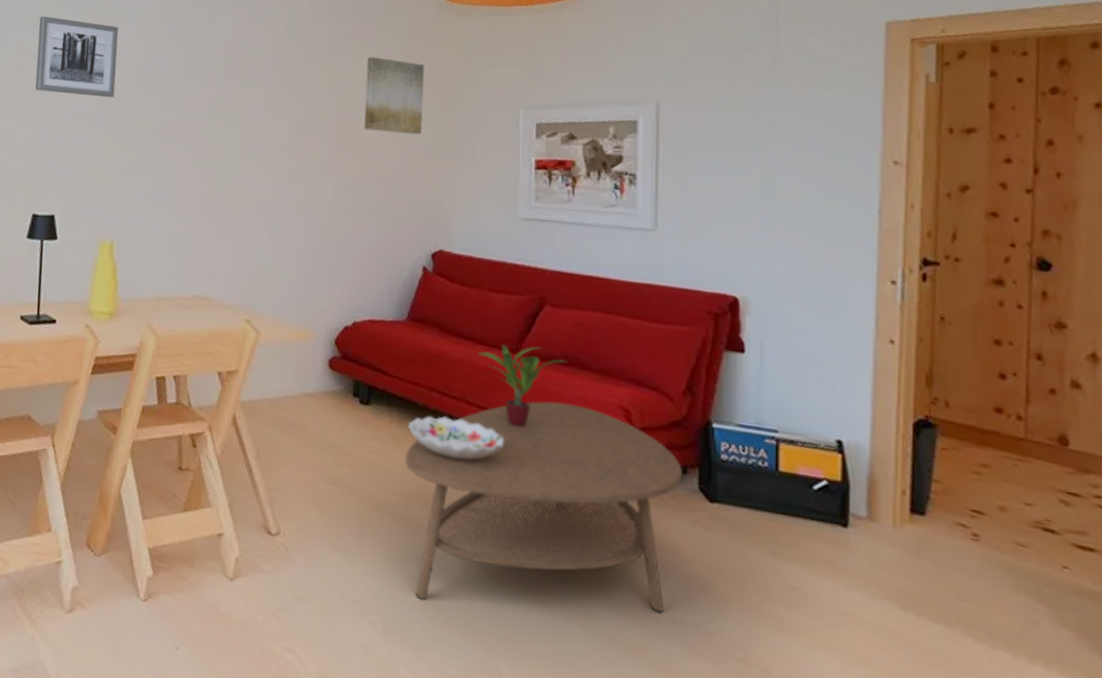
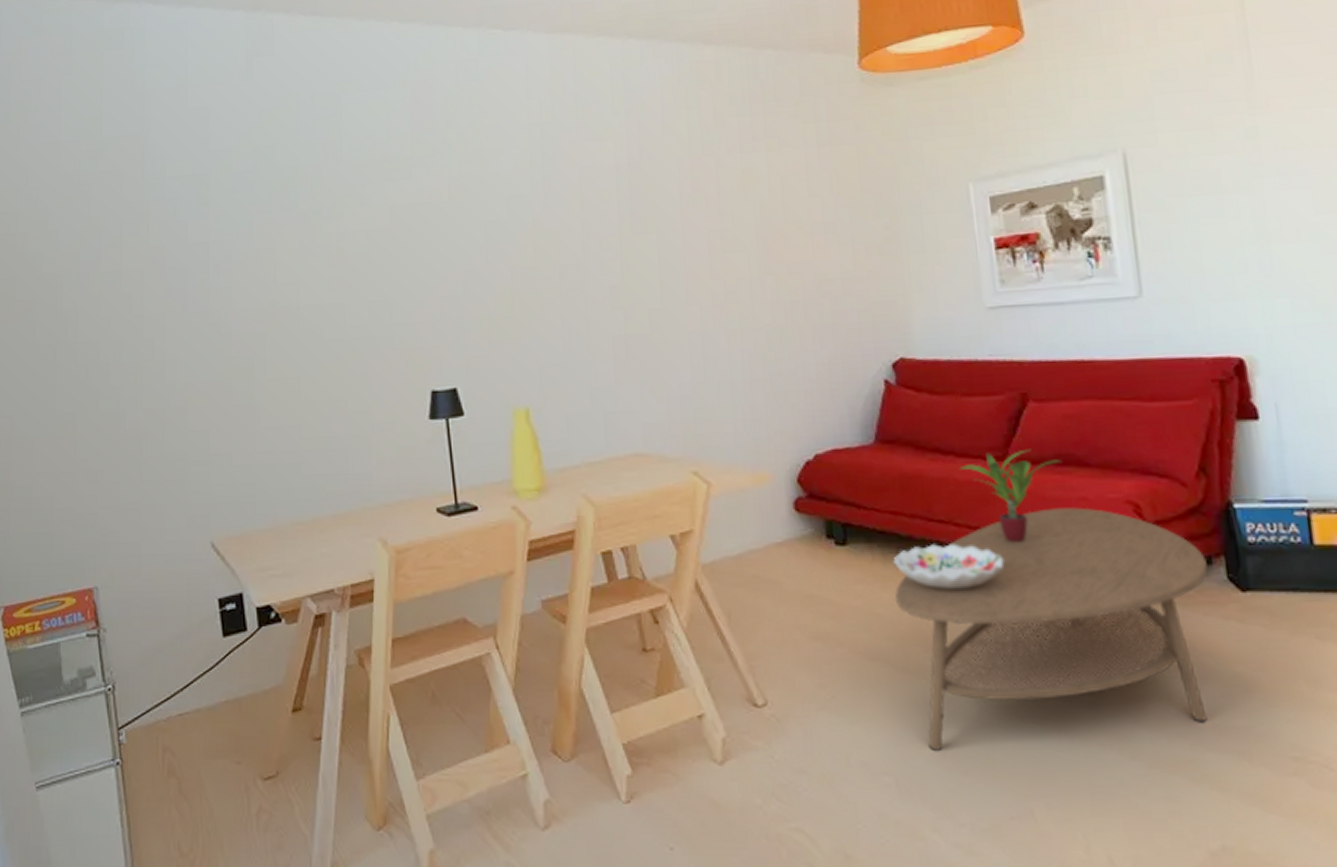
wall art: present [35,15,119,98] -> none [403,160,503,249]
wall art: present [364,56,425,135] -> none [786,148,860,235]

